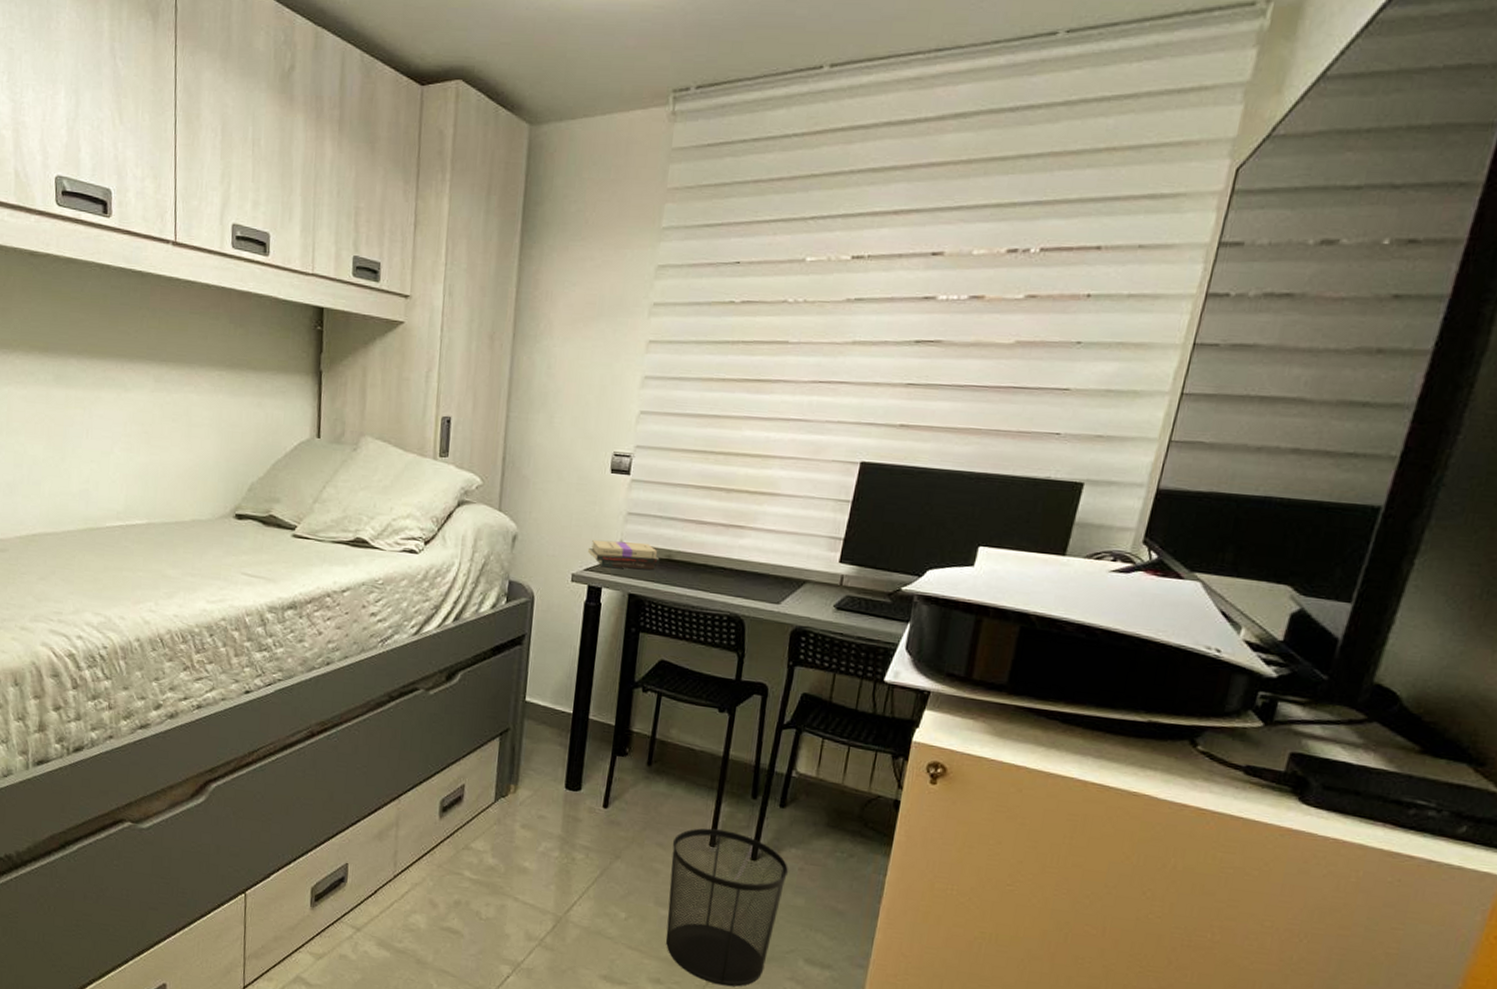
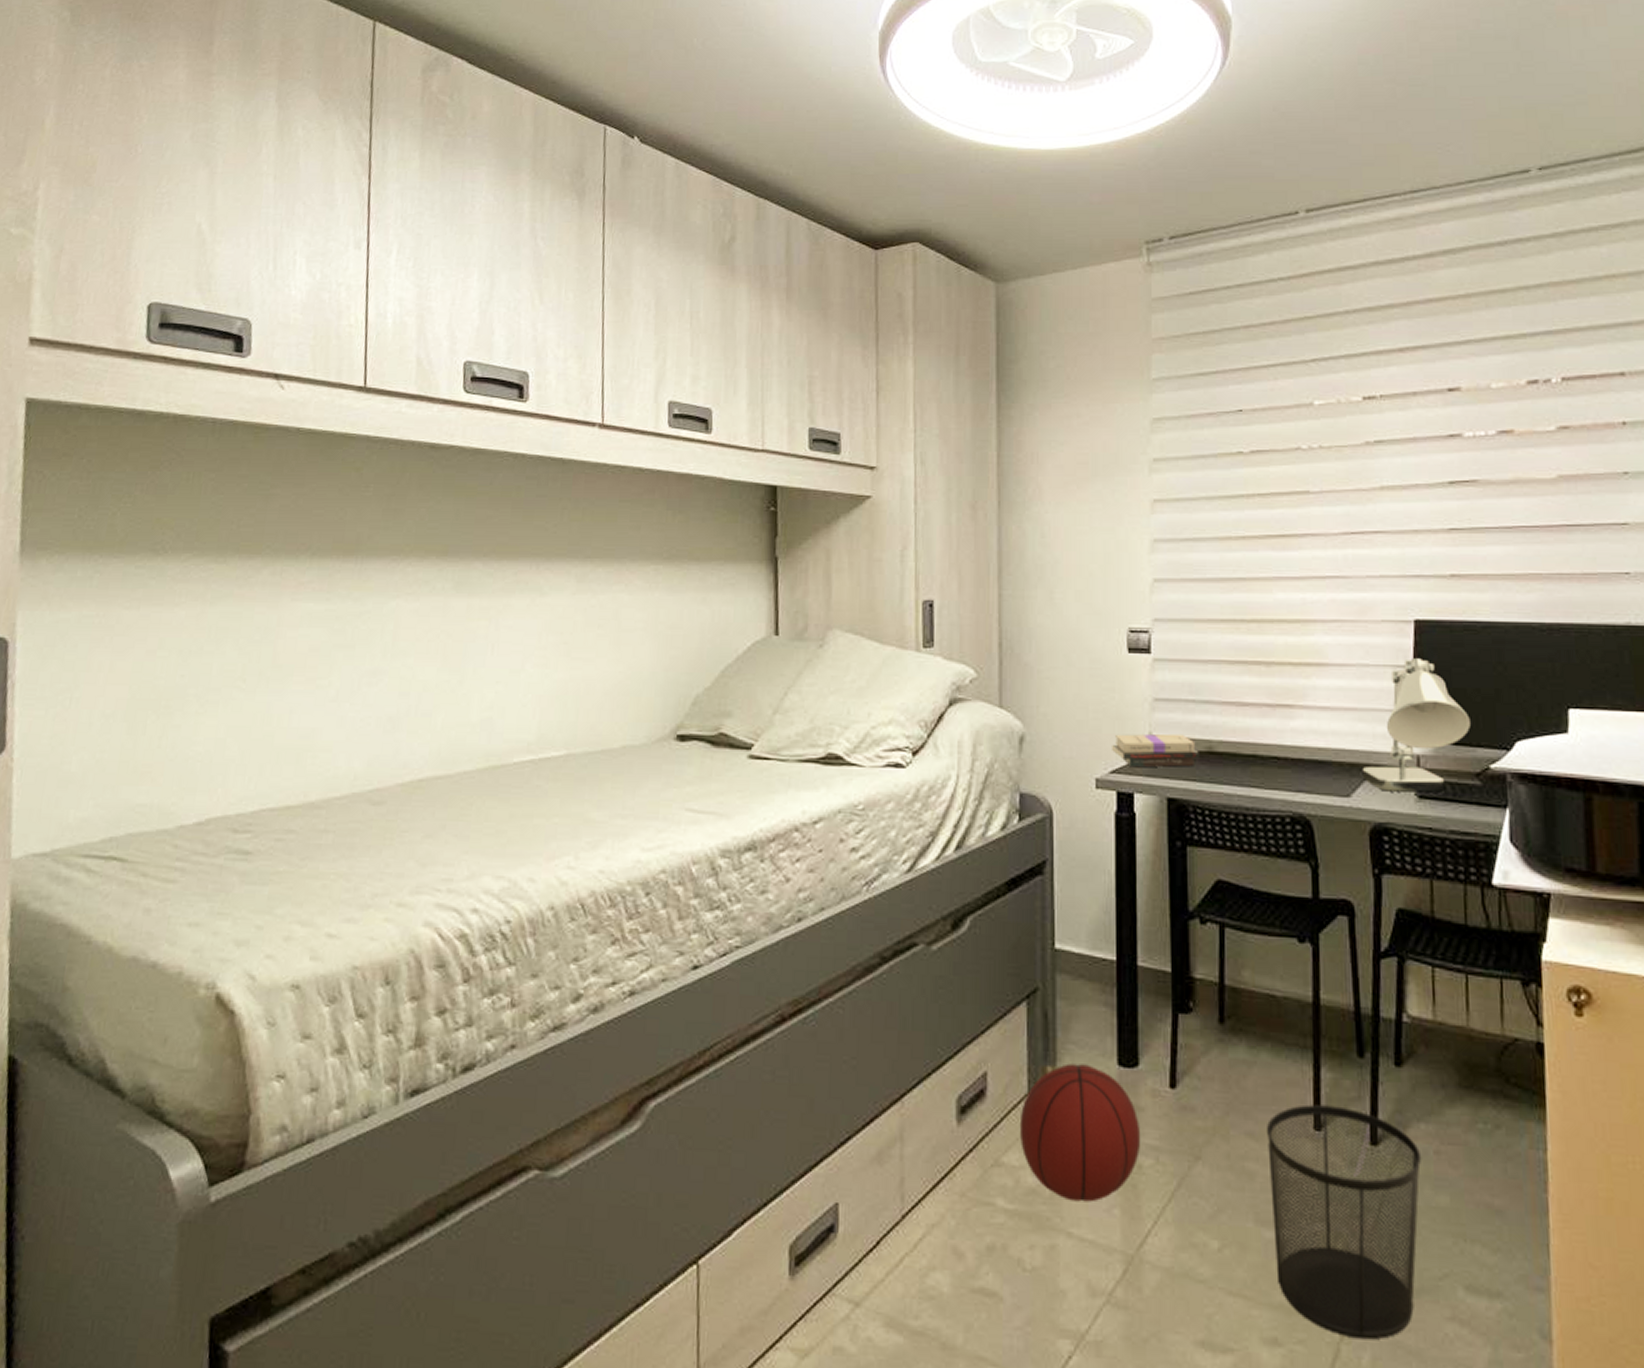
basketball: none [485,784,577,880] -> present [1019,1063,1141,1202]
desk lamp: none [792,495,893,606] -> present [1362,658,1471,793]

